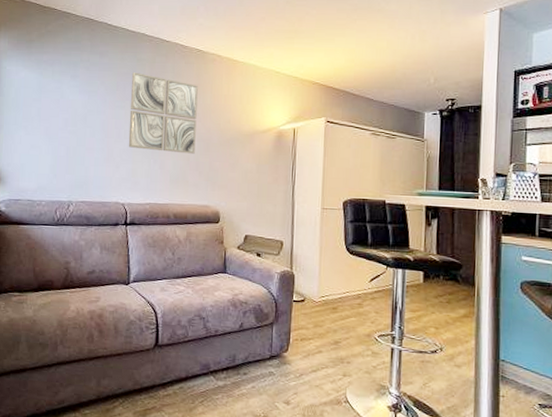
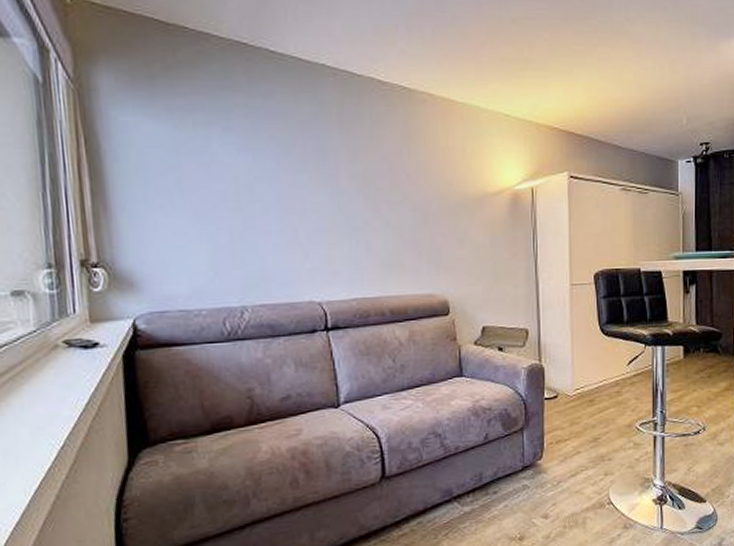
wall art: present [128,72,198,154] -> none [313,120,410,229]

